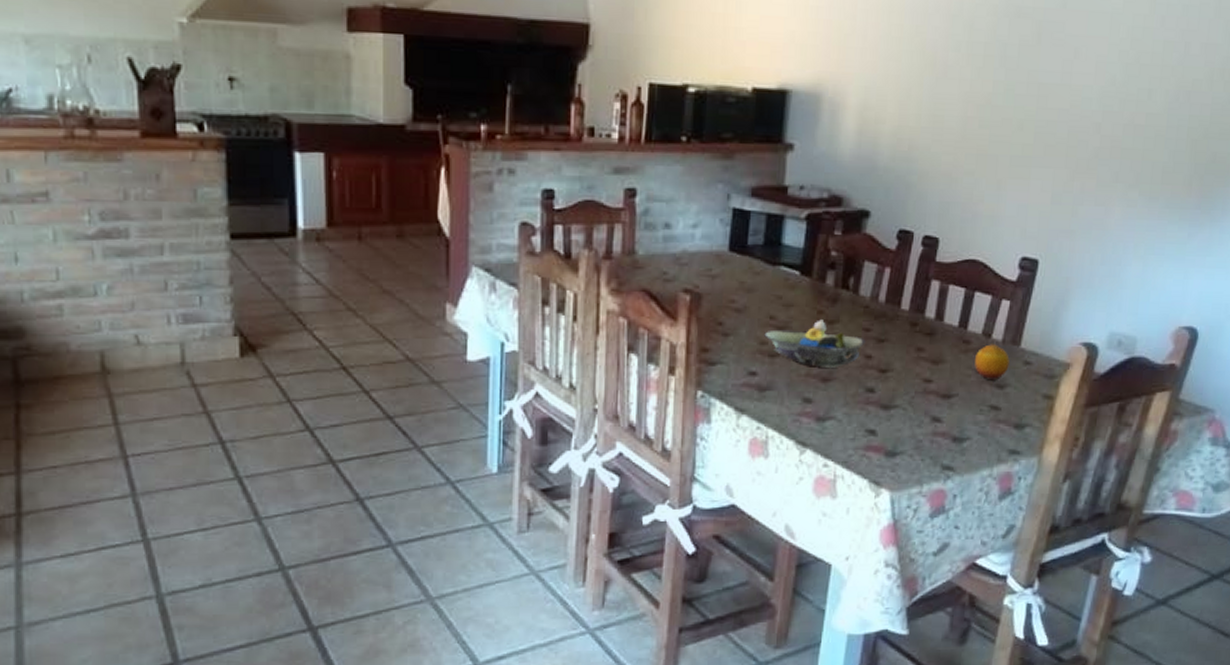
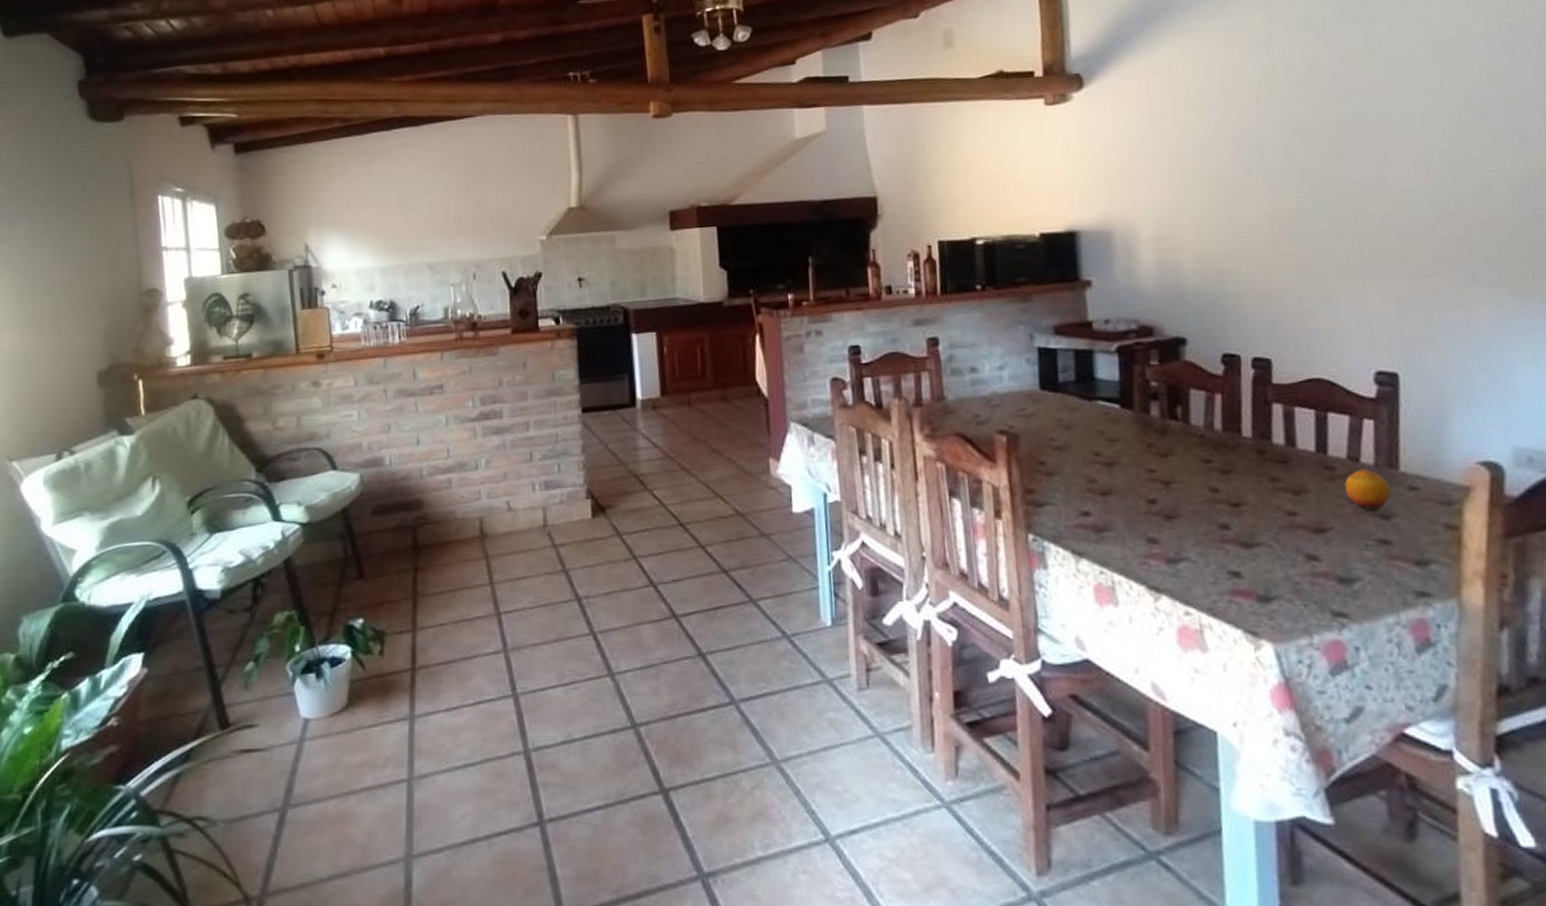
decorative bowl: present [764,319,866,368] -> none [1092,453,1208,504]

